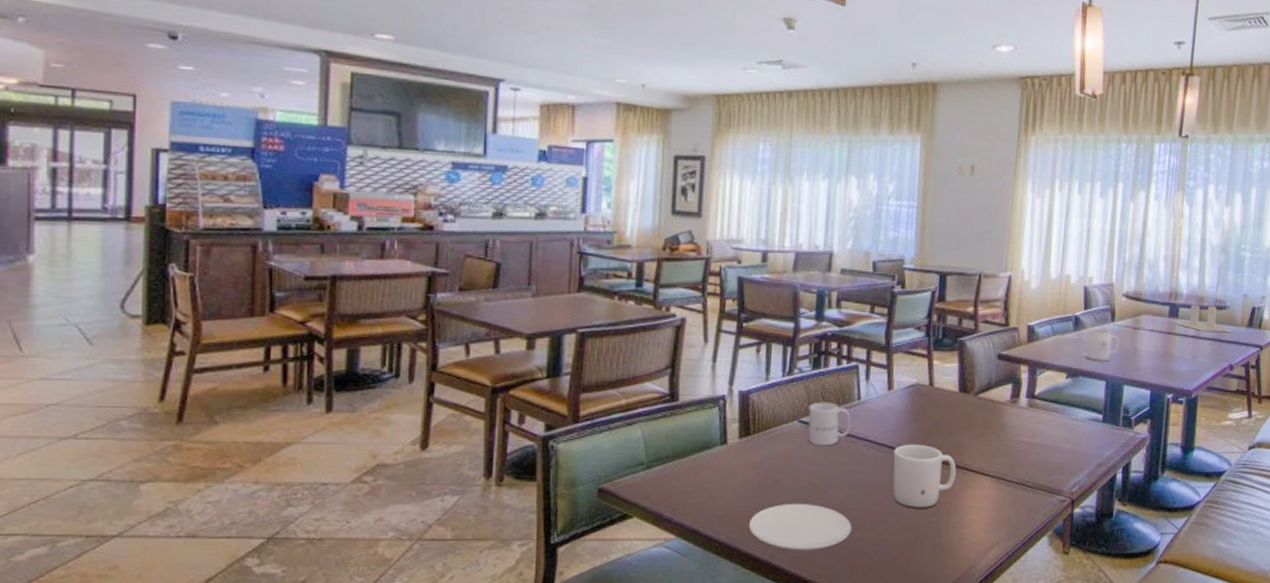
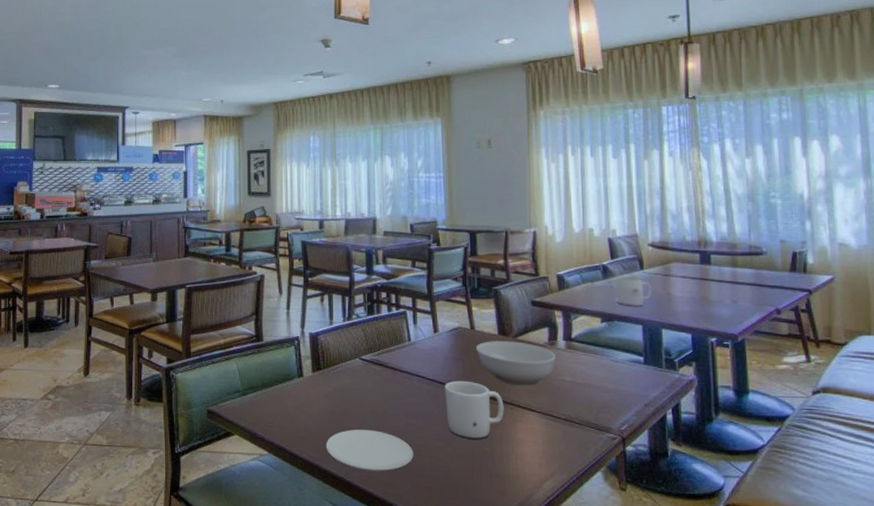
mug: present [808,402,852,447] -> none [367,342,405,381]
bowl: none [933,399,1016,448] -> present [476,341,556,386]
napkin holder: present [1174,305,1233,333] -> none [707,252,774,278]

